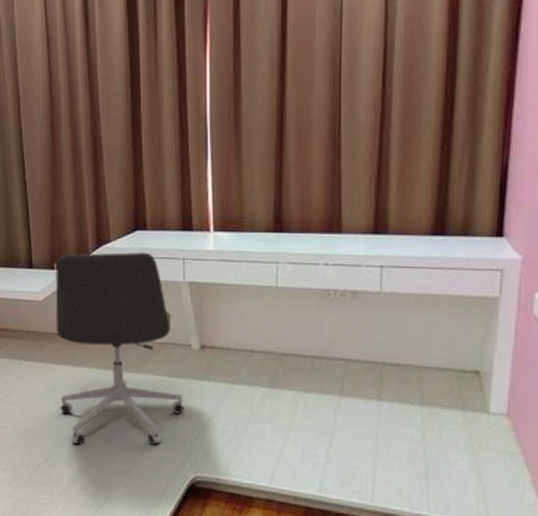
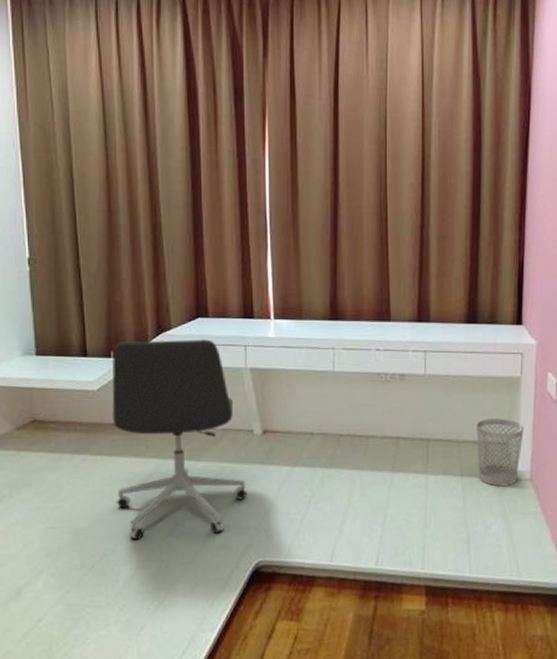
wastebasket: none [441,343,501,421] -> present [477,418,524,487]

